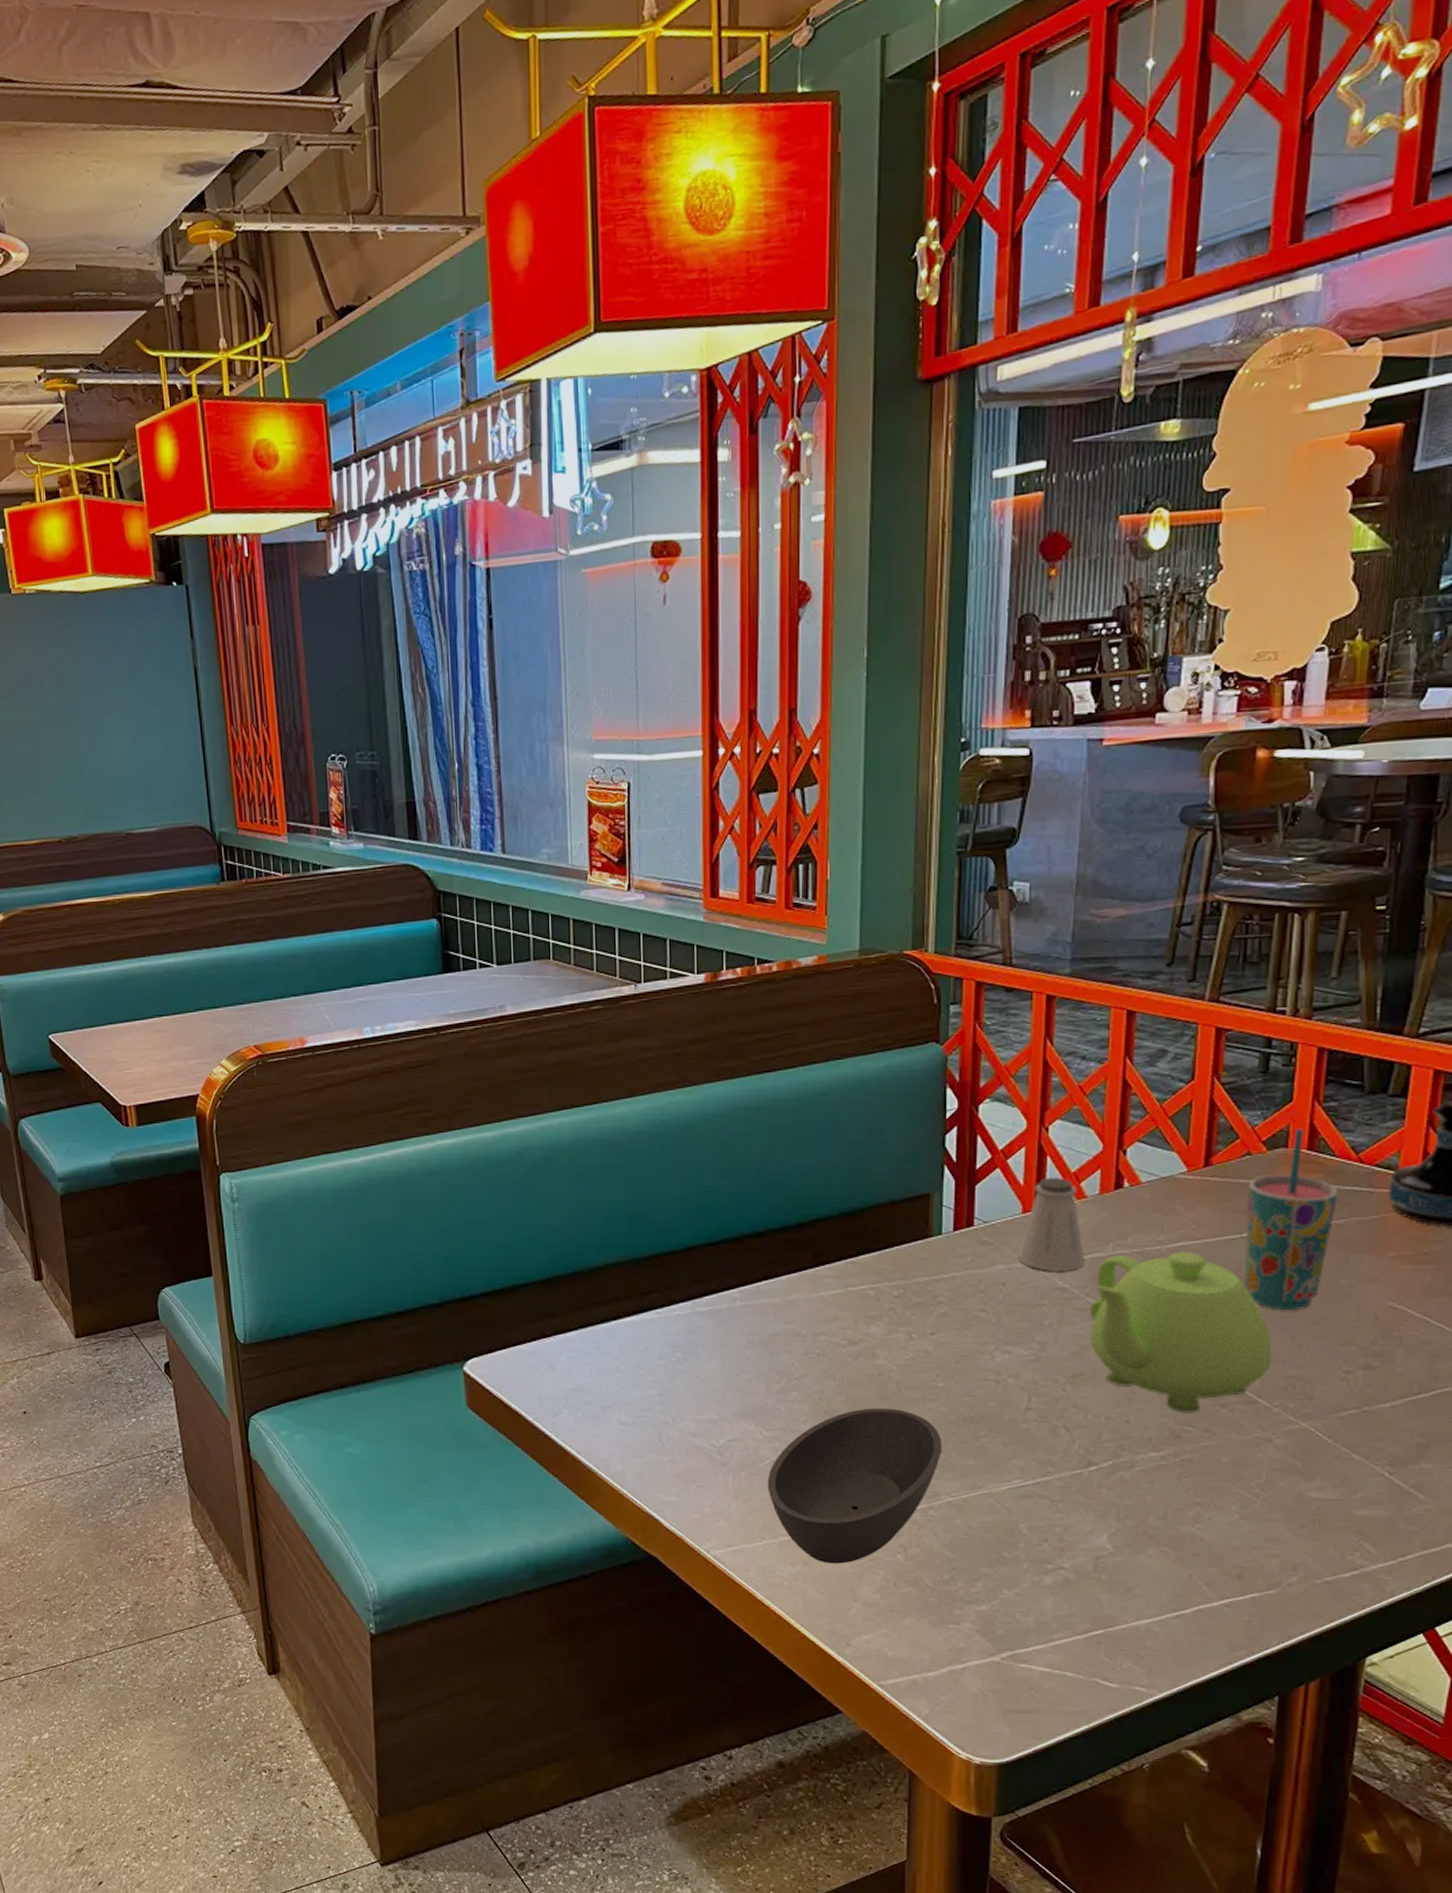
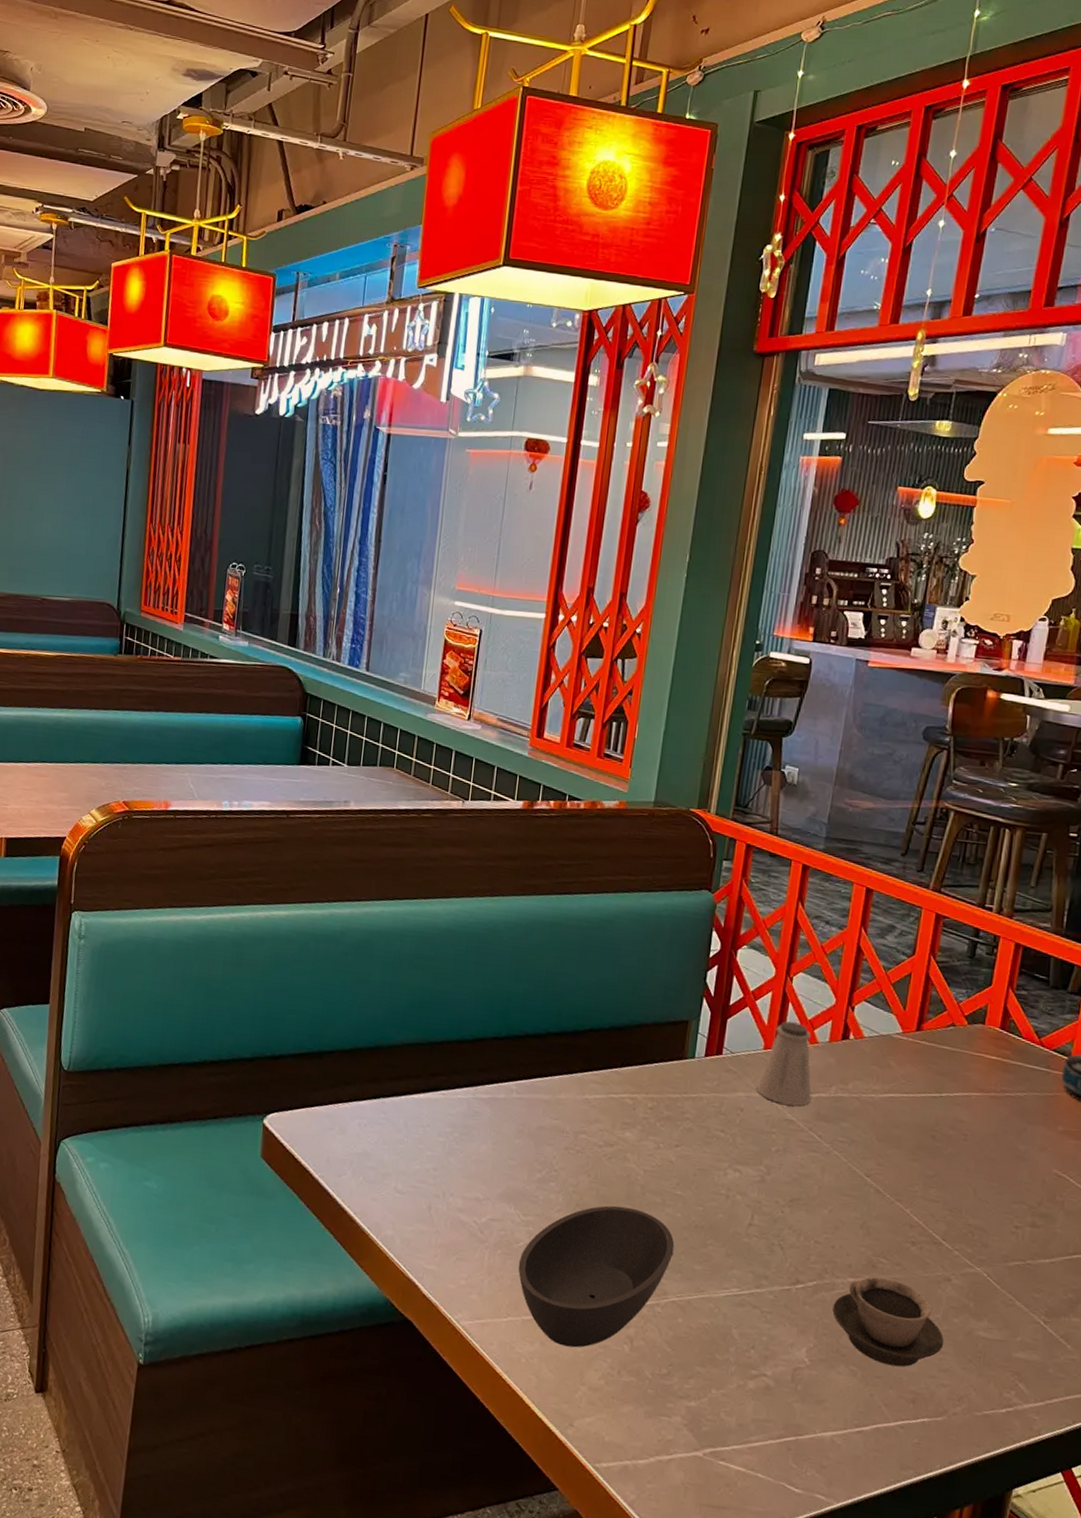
teapot: present [1089,1252,1273,1413] -> none [808,1097,958,1247]
cup: none [1134,1447,1270,1542] -> present [832,1276,944,1367]
cup: present [1244,1128,1337,1311] -> none [940,1009,1021,1167]

